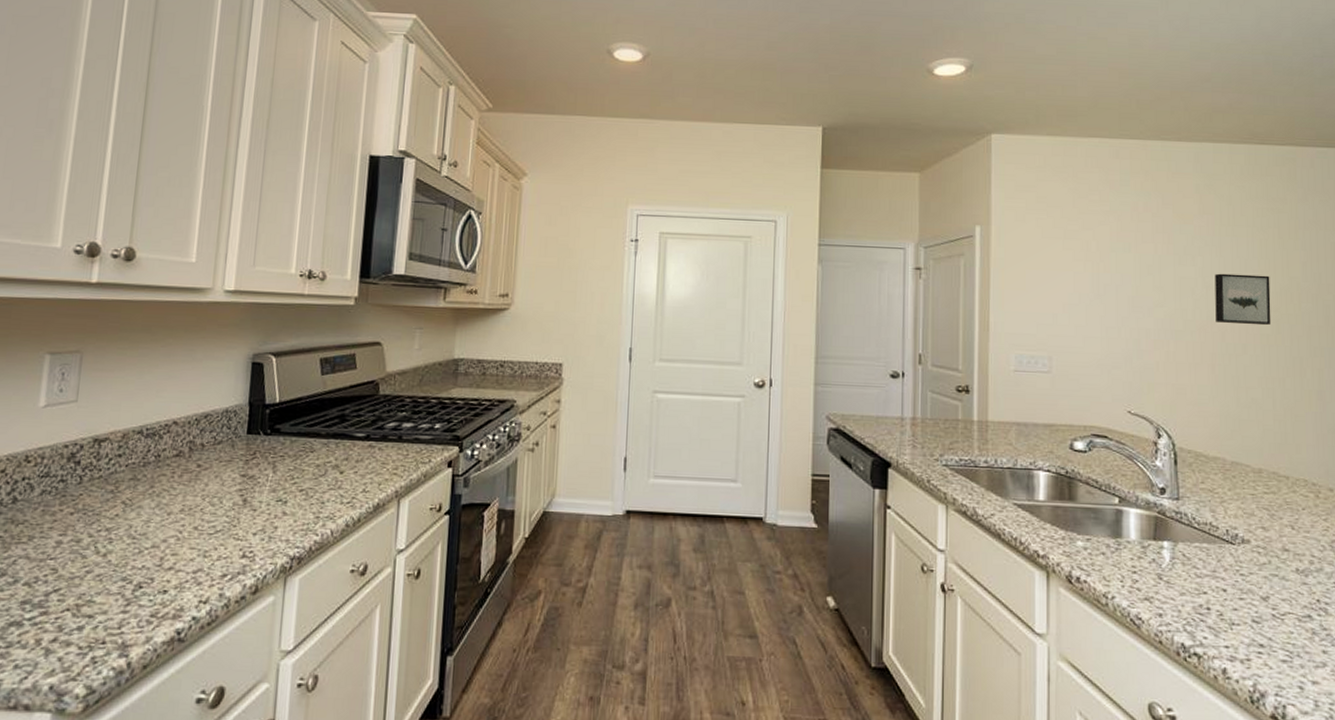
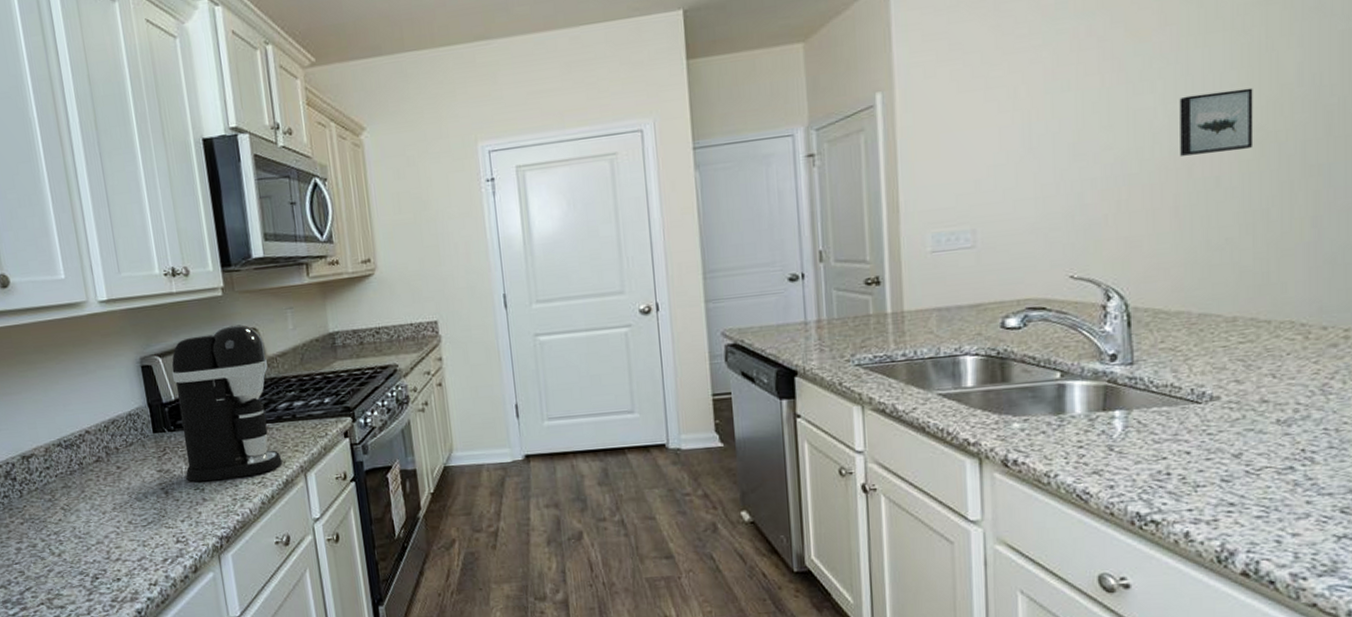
coffee maker: none [270,336,386,495] -> present [171,324,283,482]

